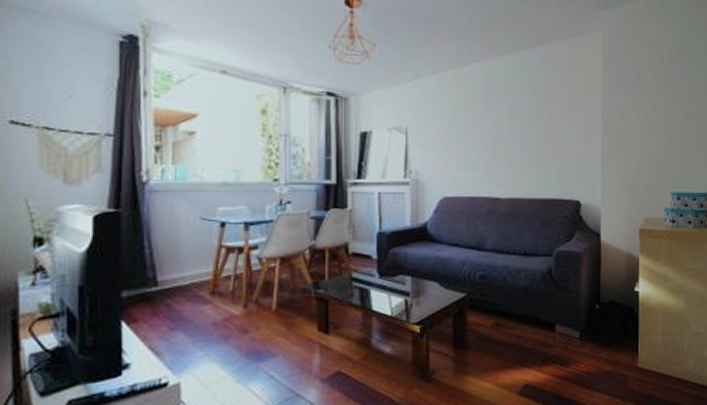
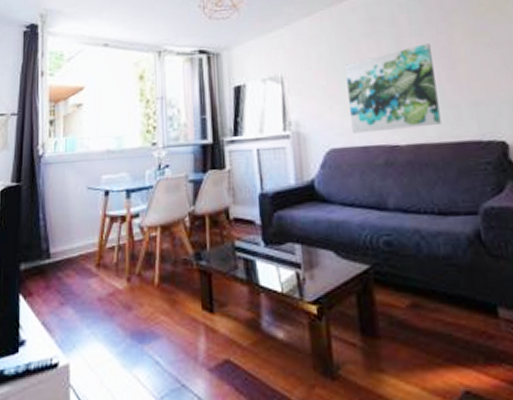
wall art: none [464,114,536,186] -> present [345,43,441,134]

